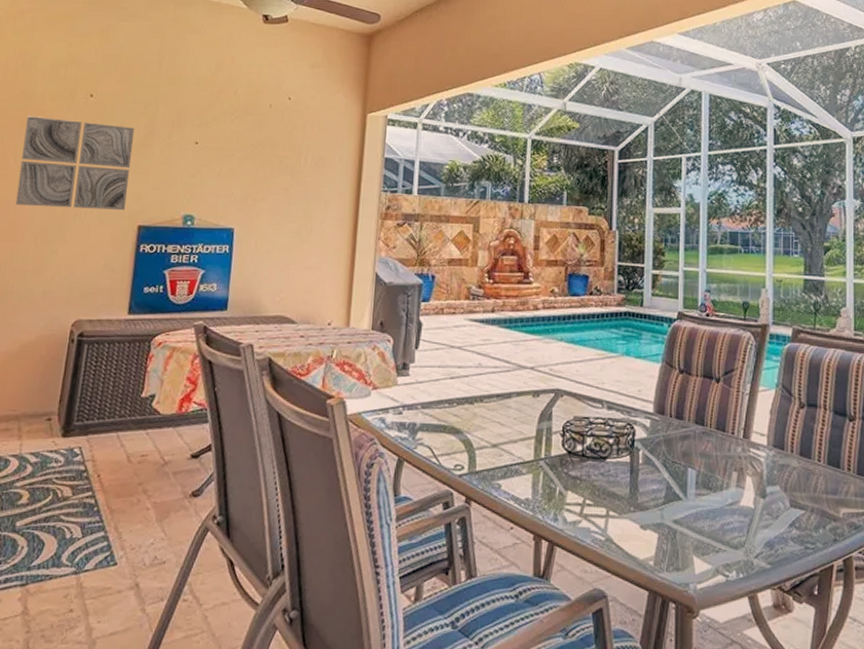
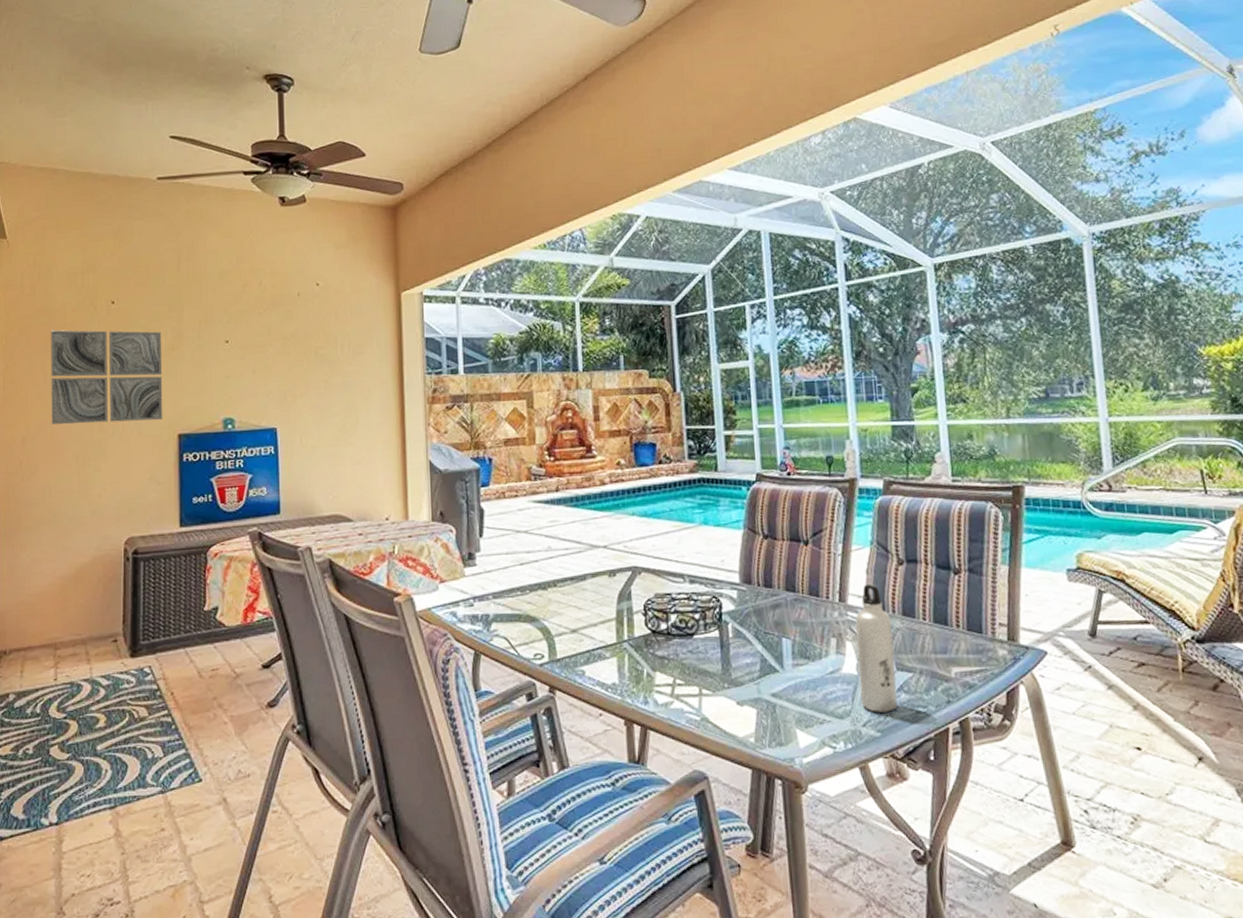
water bottle: none [755,423,788,546] -> present [855,583,898,713]

